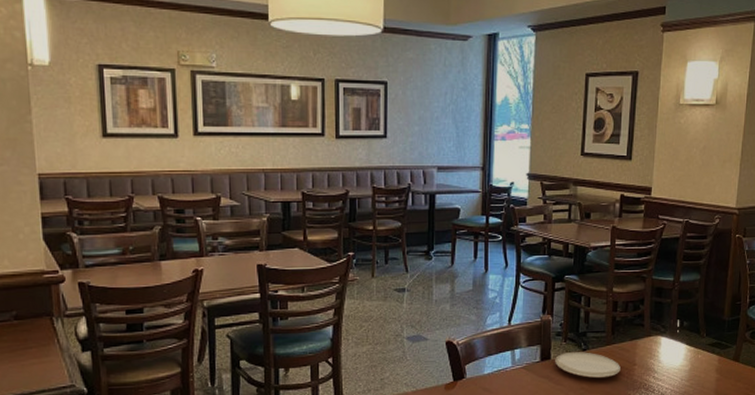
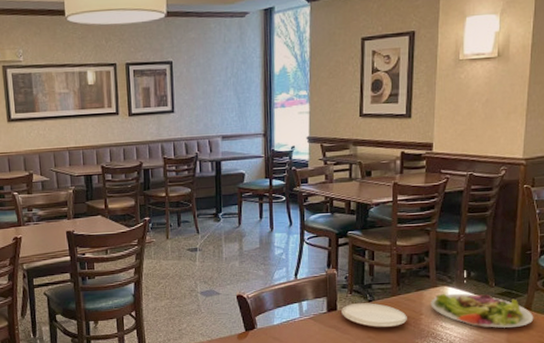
salad plate: none [644,342,742,380] -> present [431,293,534,329]

